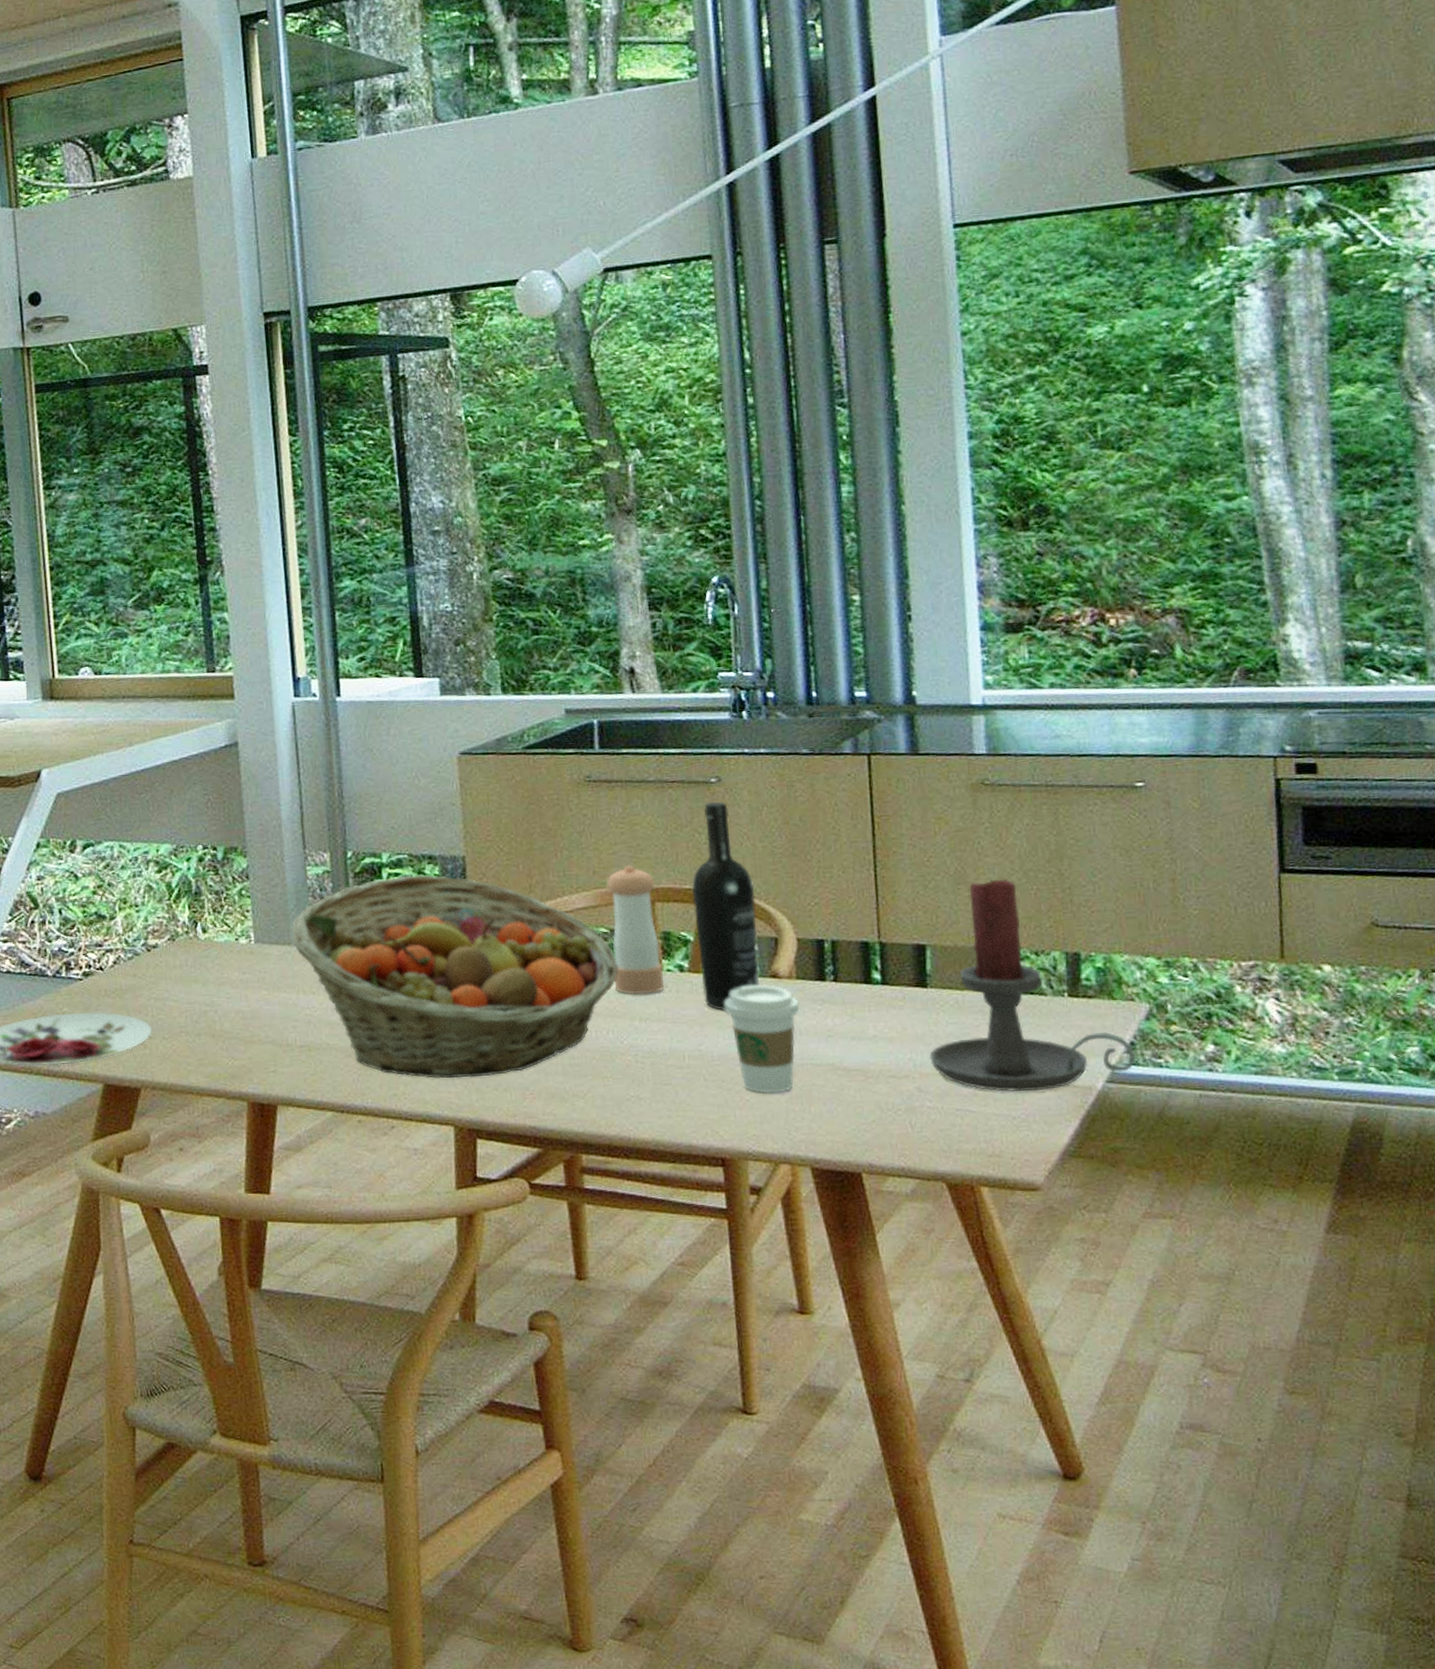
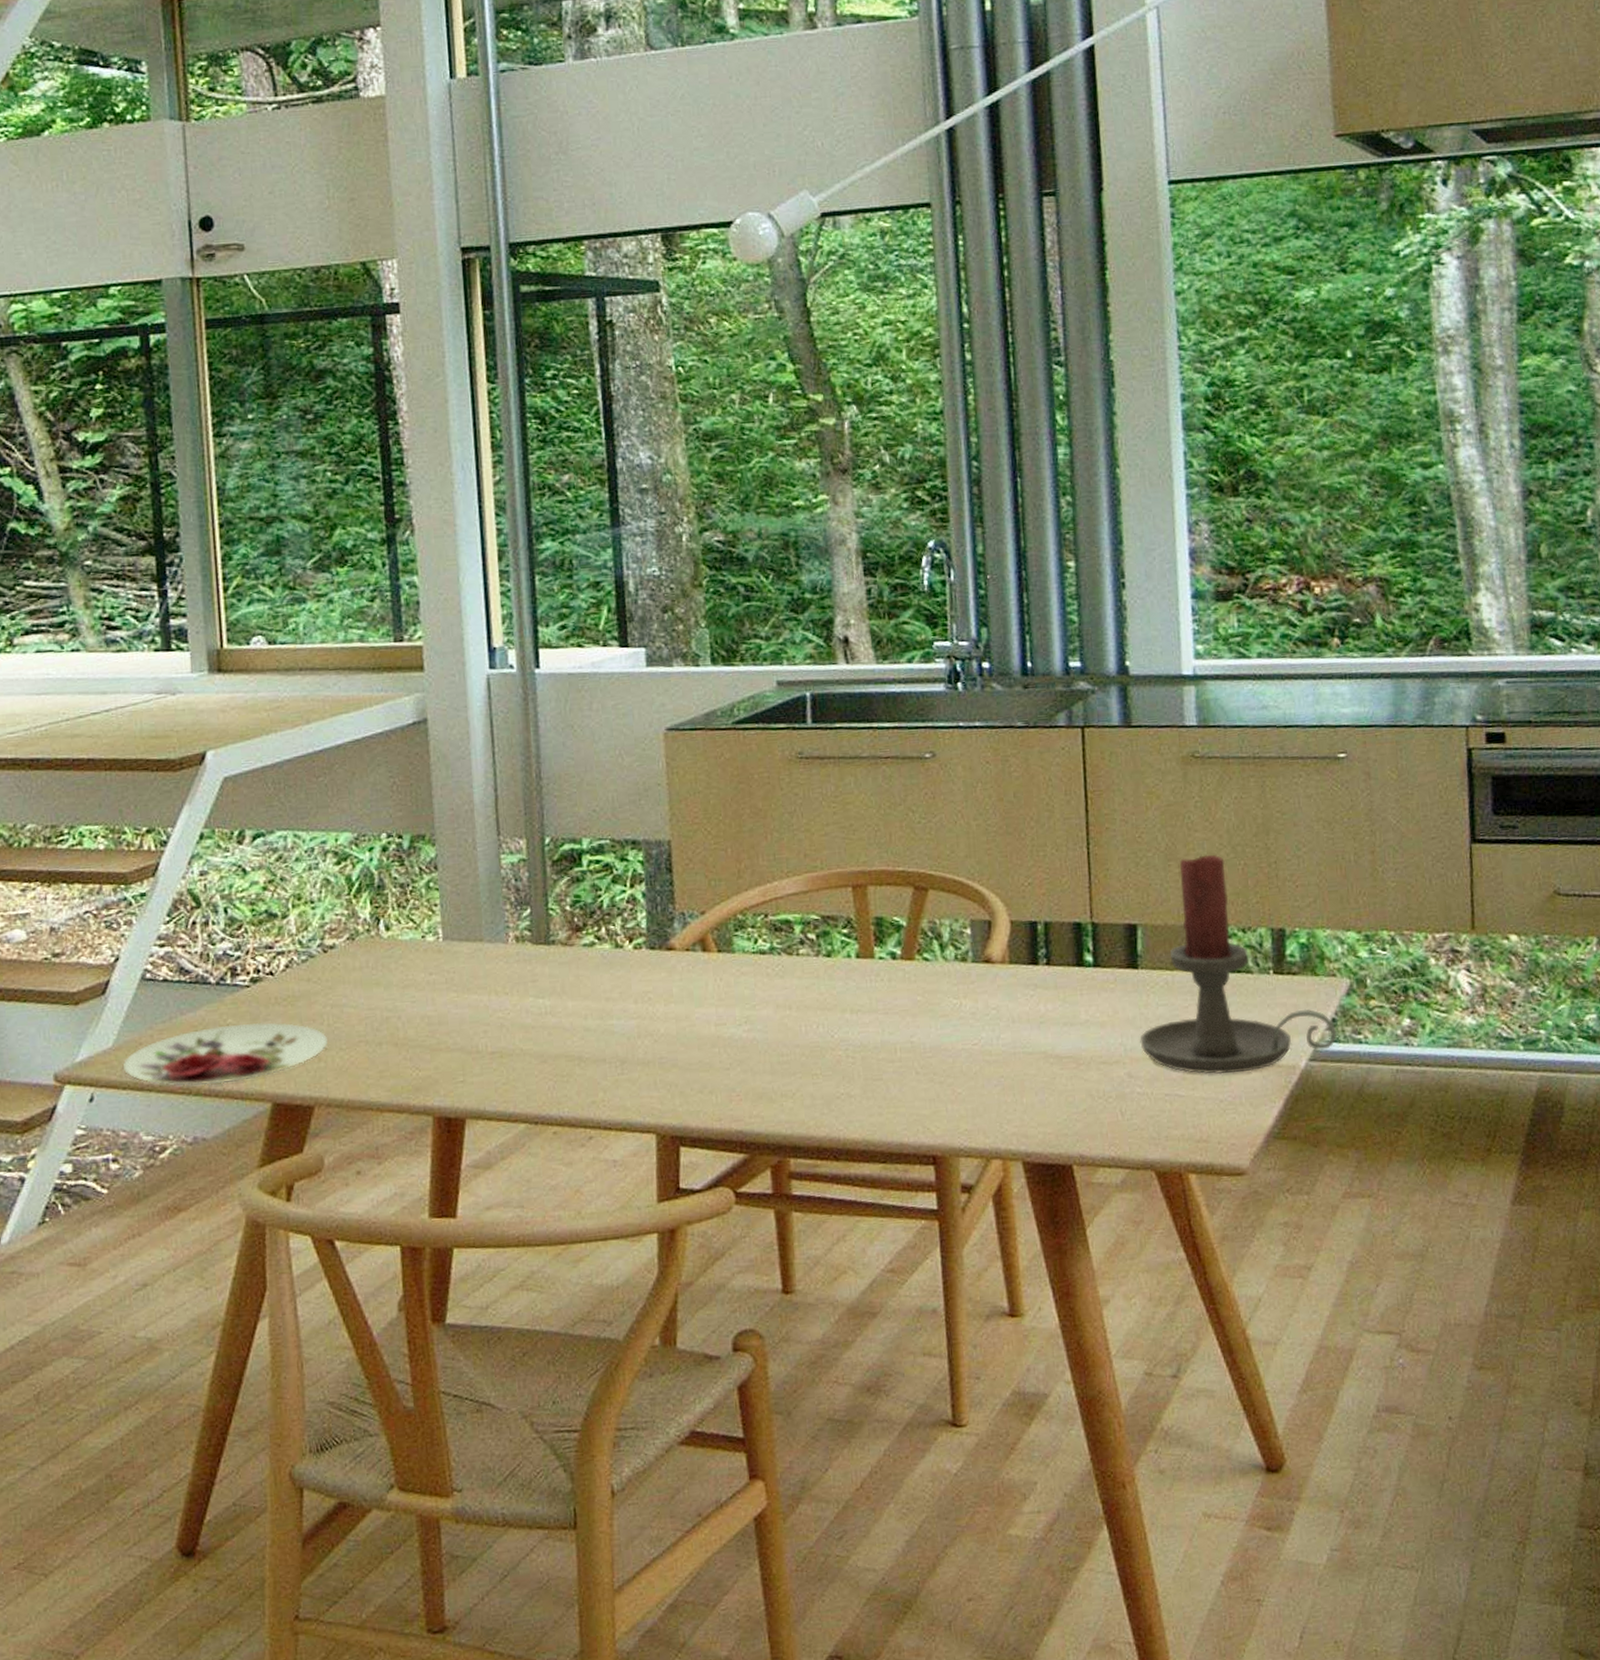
fruit basket: present [291,874,619,1079] -> none [483,860,830,1083]
pepper shaker: present [607,865,665,995] -> none [818,846,877,986]
wine bottle: present [692,801,759,1012] -> none [905,777,972,1000]
coffee cup: present [724,984,799,1094] -> none [937,970,1012,1086]

